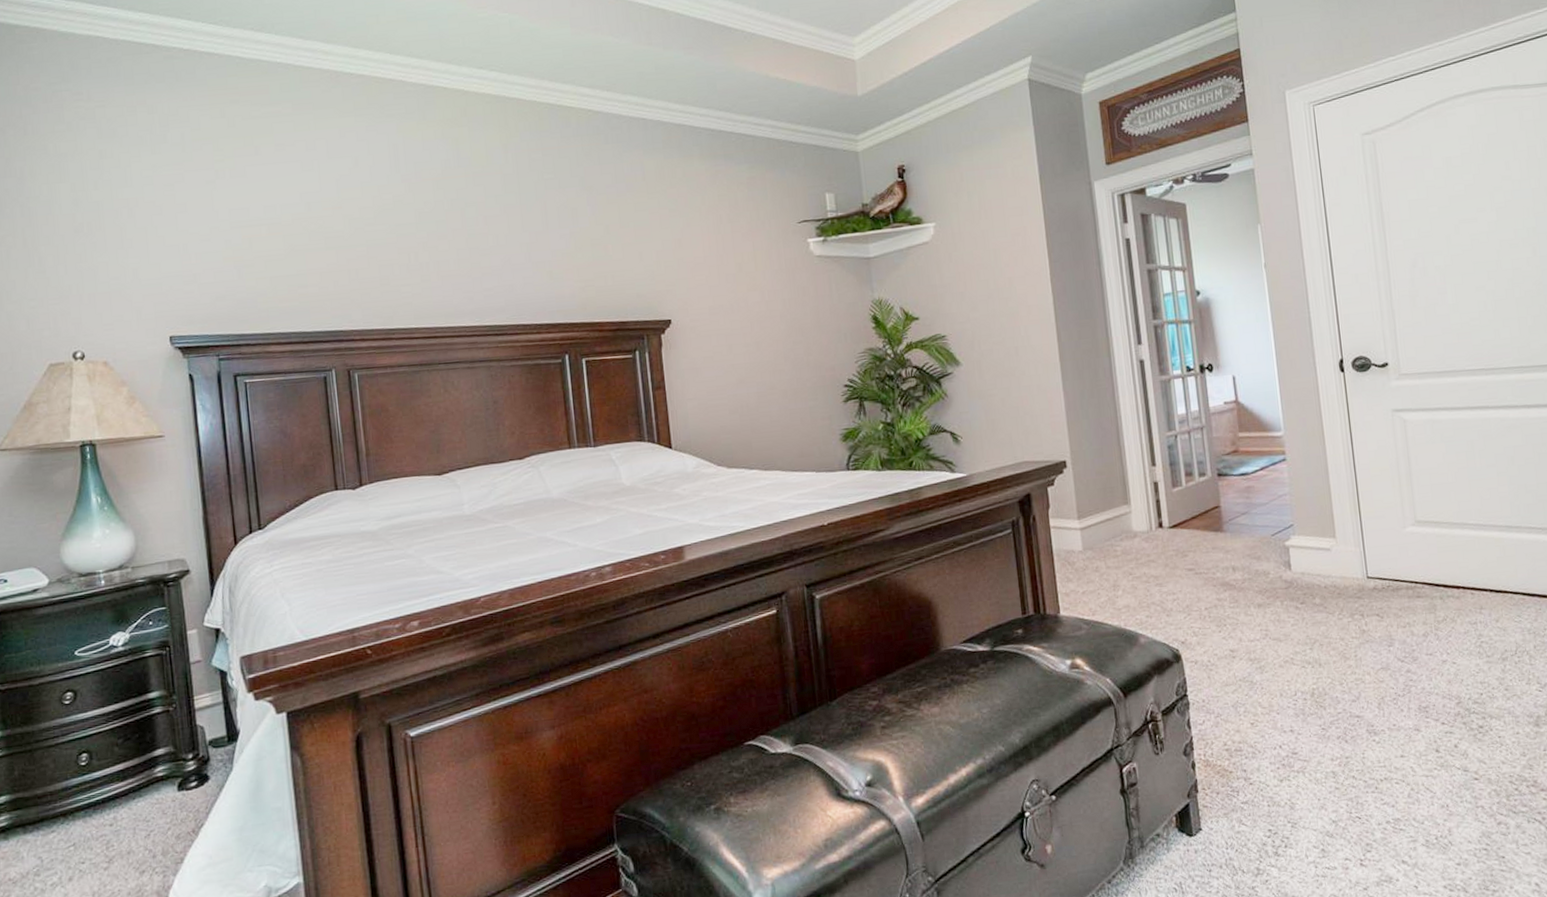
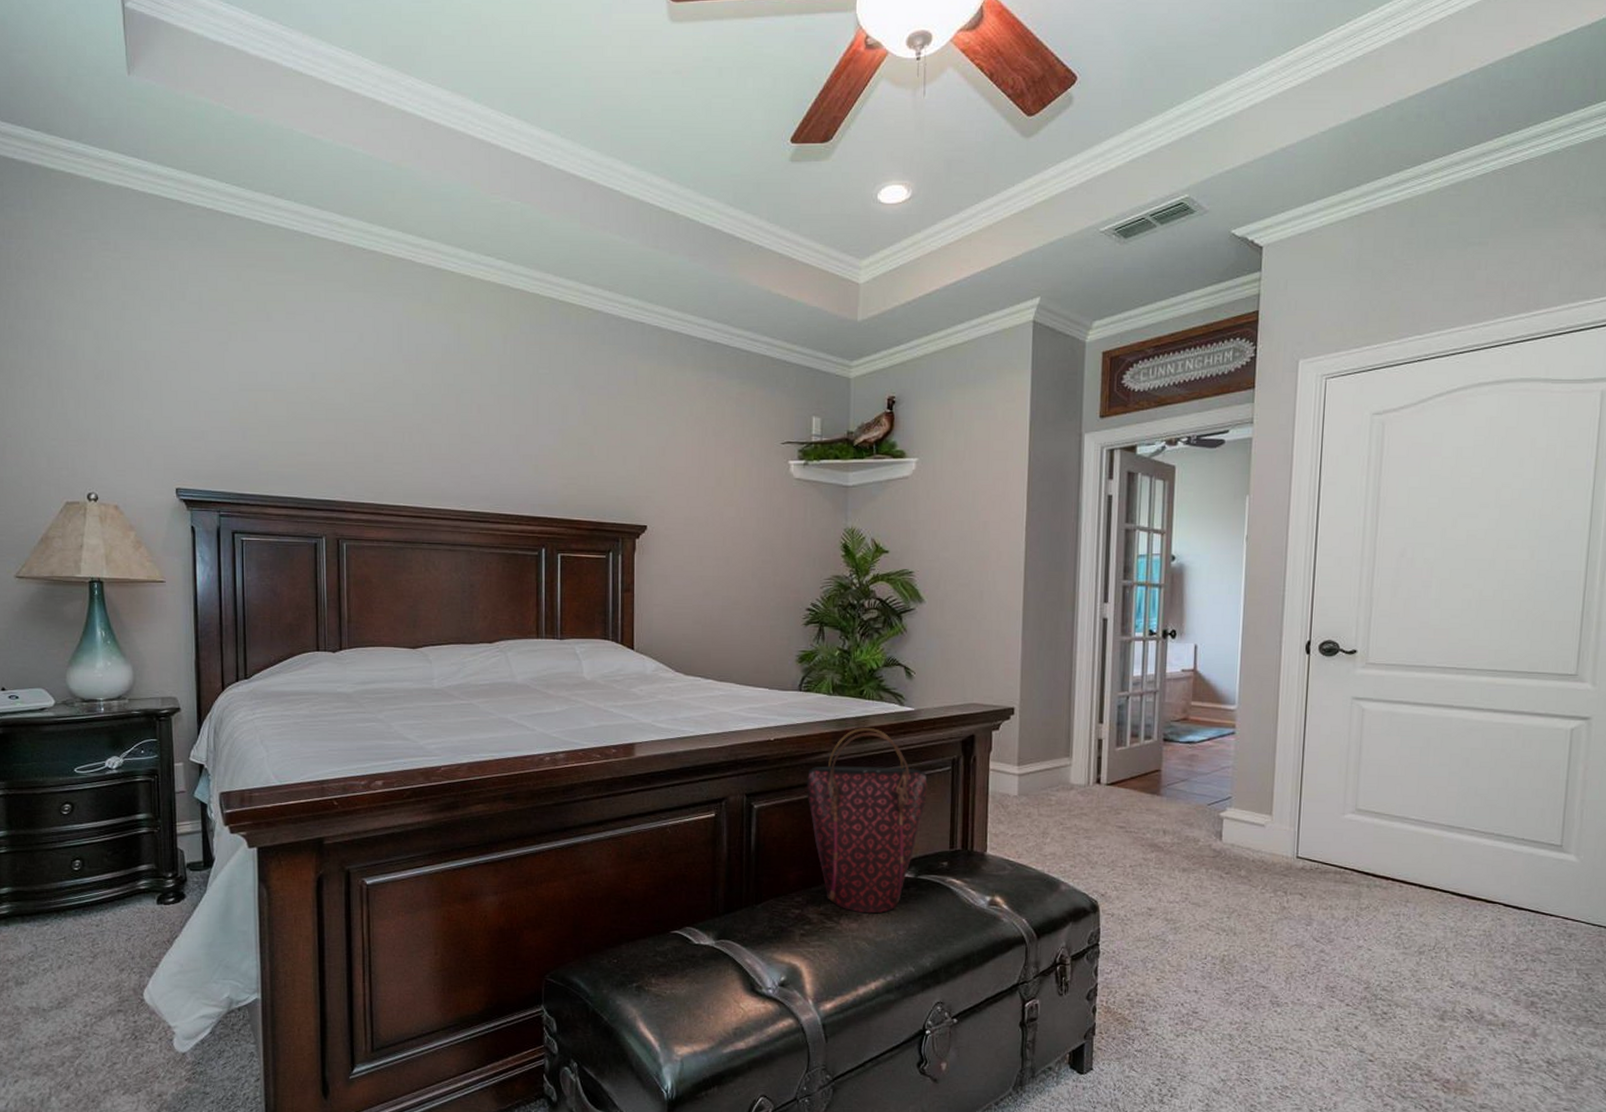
handbag: none [866,499,991,695] -> present [806,727,928,914]

